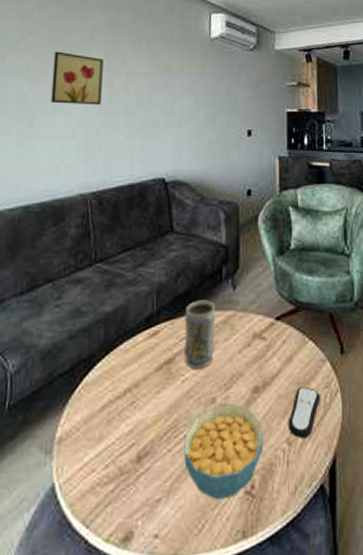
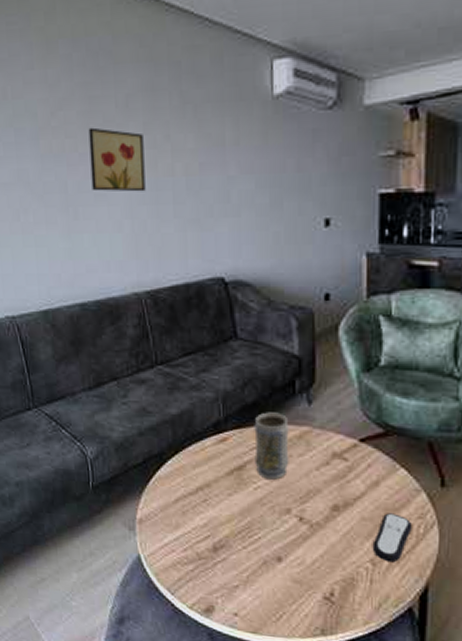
cereal bowl: present [184,403,264,500] -> none [259,516,345,599]

